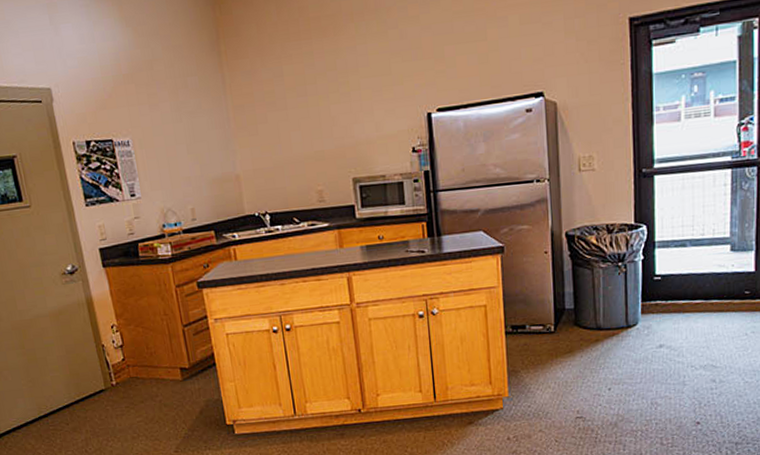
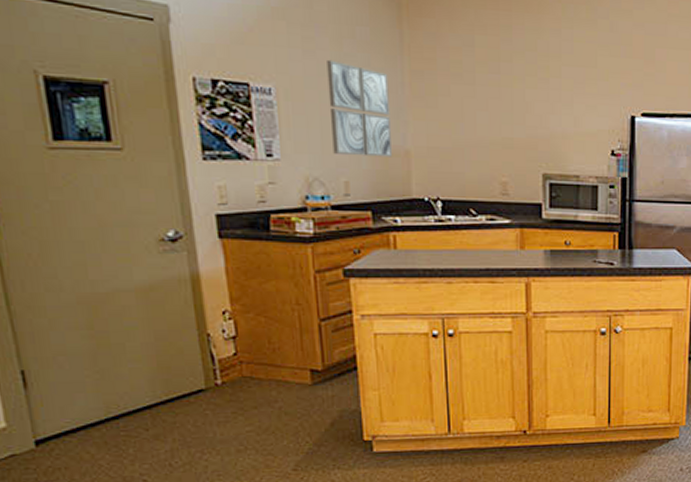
wall art: none [168,109,227,187] -> present [327,59,393,157]

